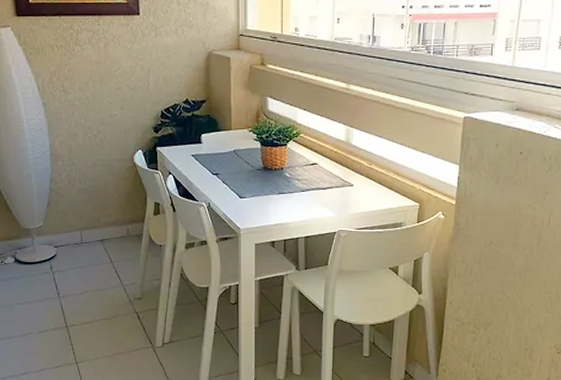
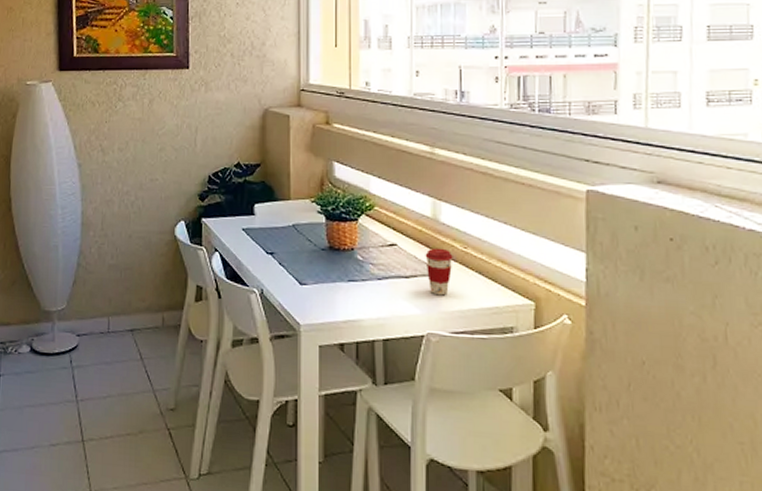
coffee cup: none [339,165,361,202] -> present [425,248,453,296]

